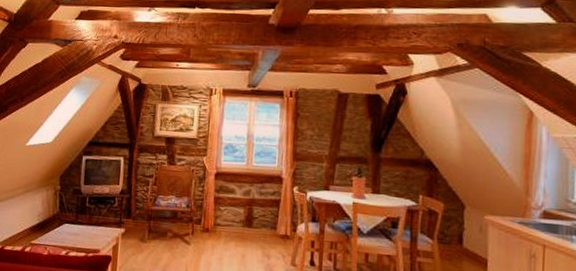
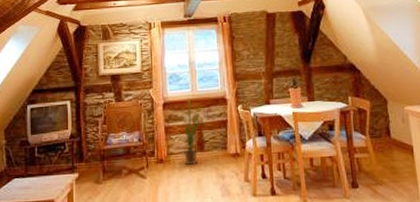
house plant: none [223,171,257,239] -> present [171,97,205,165]

